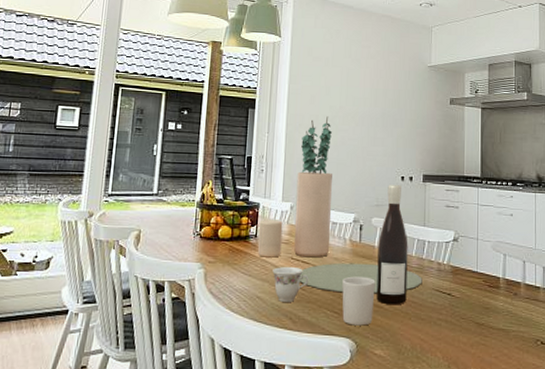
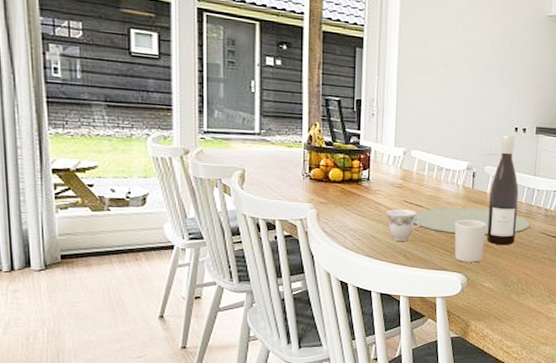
candle: present [257,219,283,258] -> none [370,164,396,200]
vase: present [294,116,333,258] -> none [407,62,447,202]

